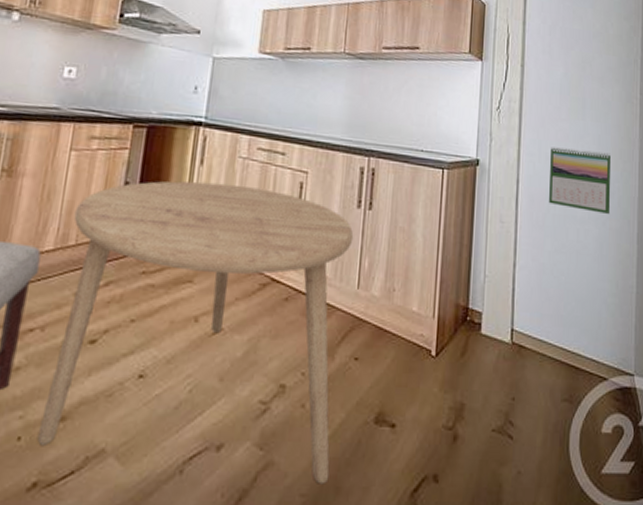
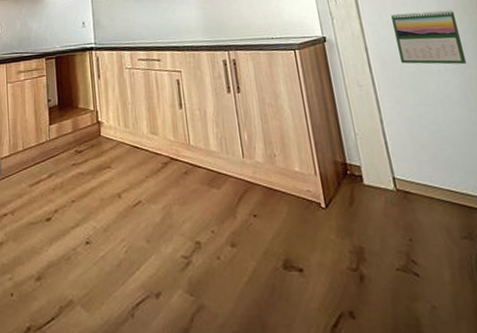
dining table: present [36,181,354,485] -> none [18,89,254,323]

